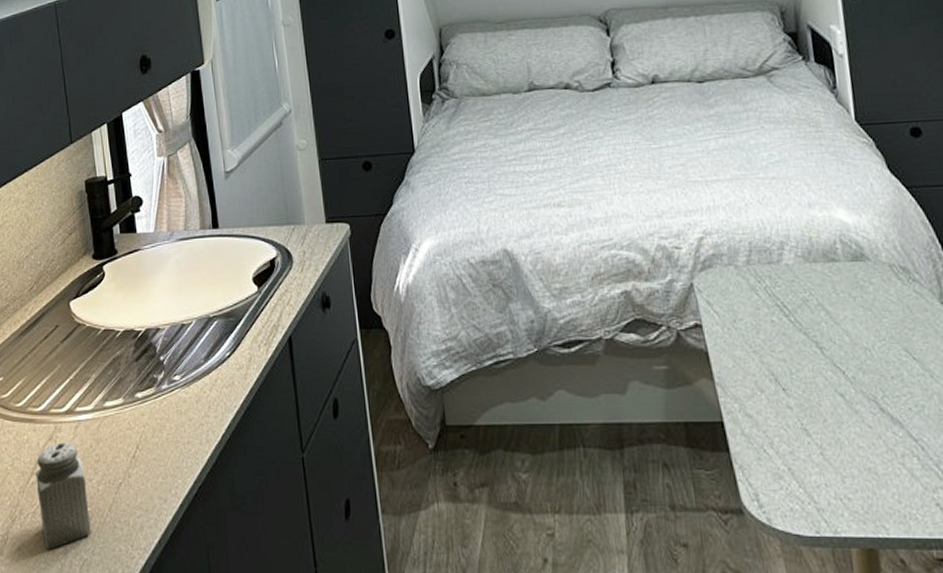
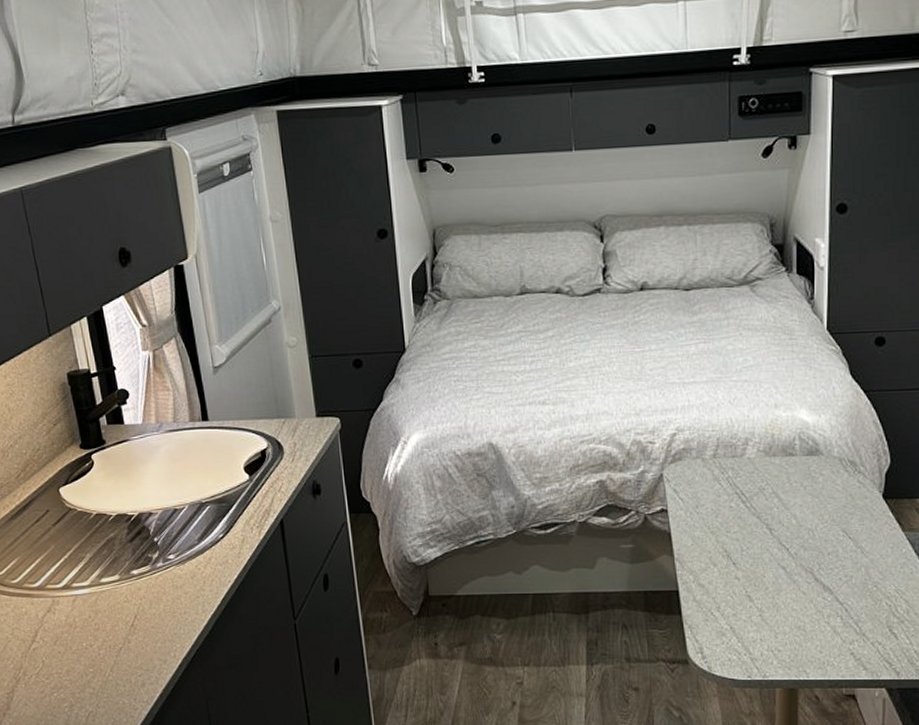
salt shaker: present [36,442,91,550] -> none [36,614,95,704]

